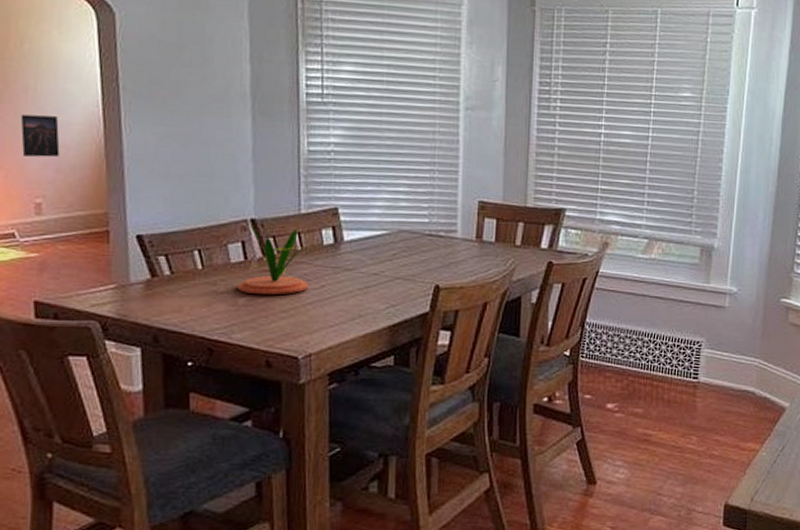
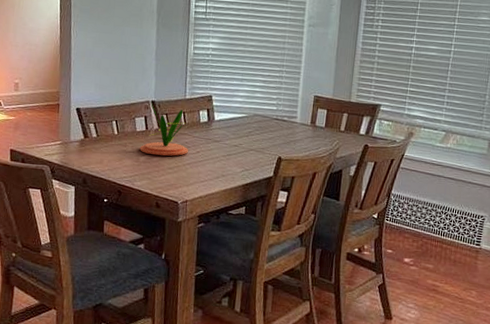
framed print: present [20,114,60,157] -> none [9,22,32,52]

